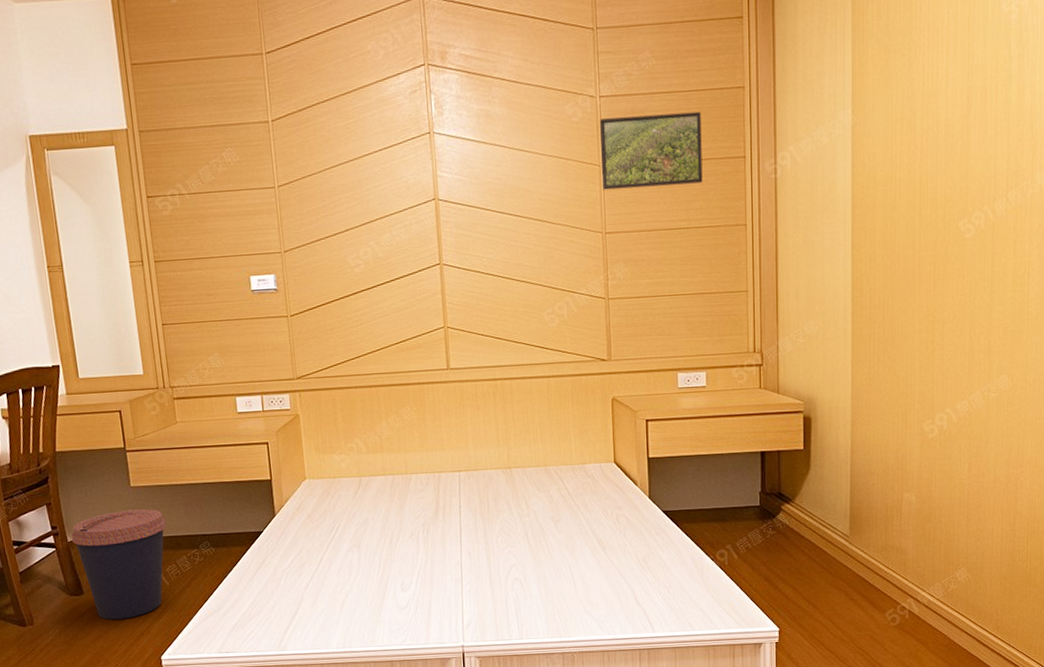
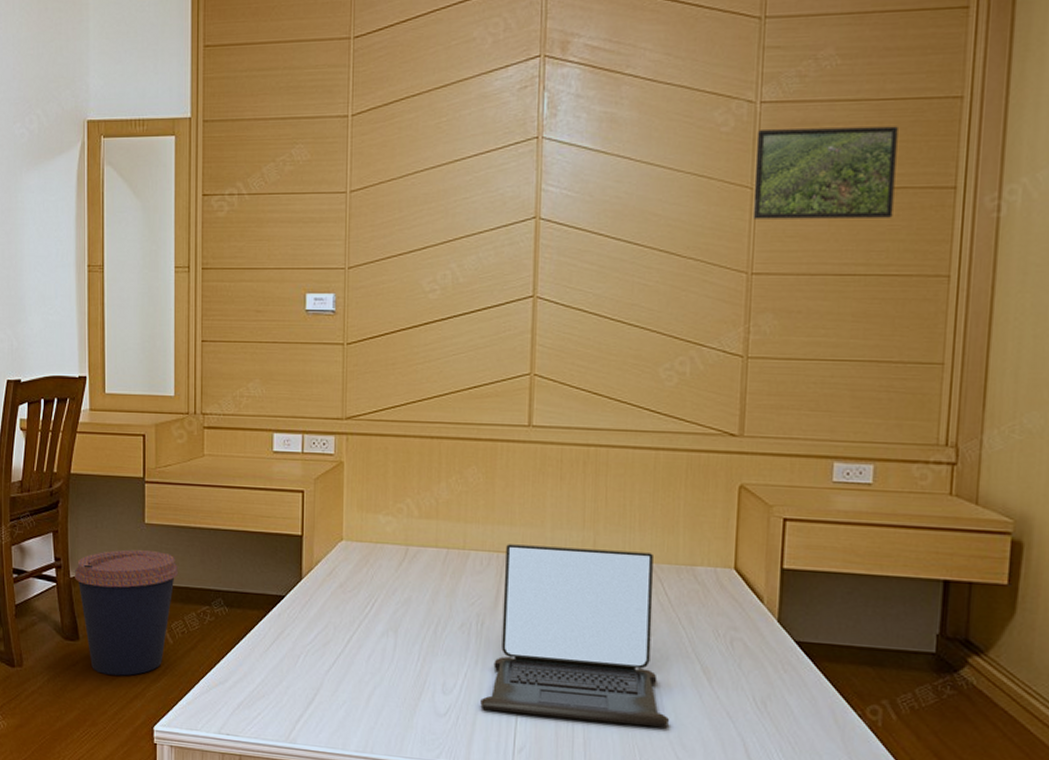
laptop: none [433,458,578,598] -> present [480,544,670,727]

